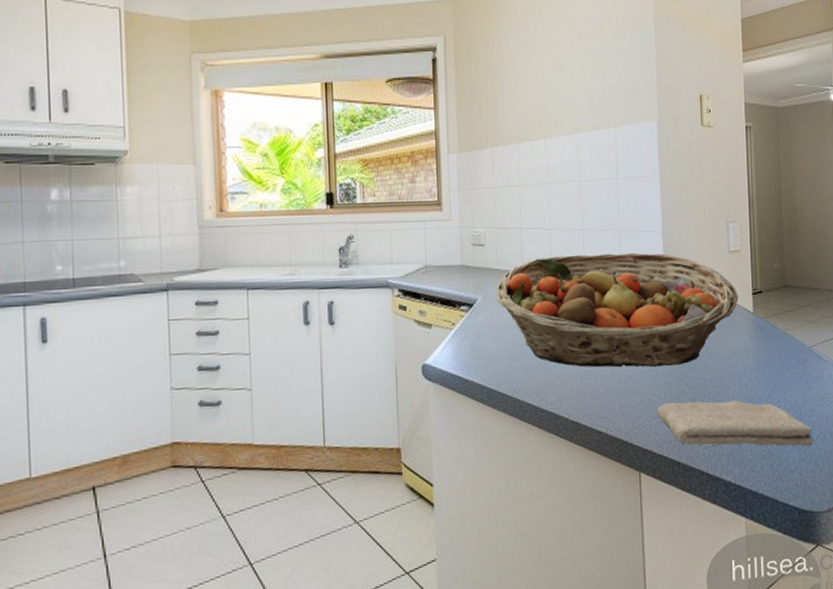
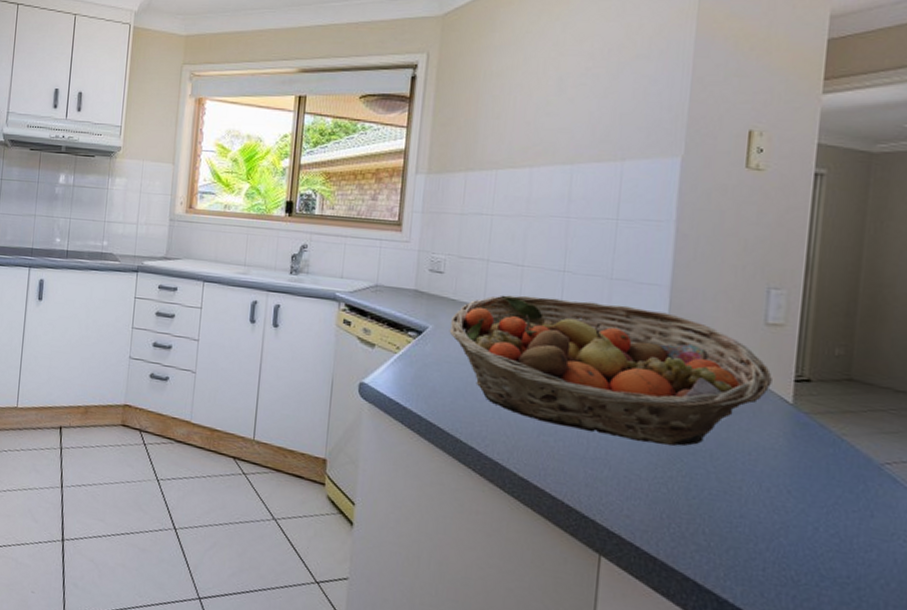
washcloth: present [656,400,813,447] -> none [632,485,869,590]

